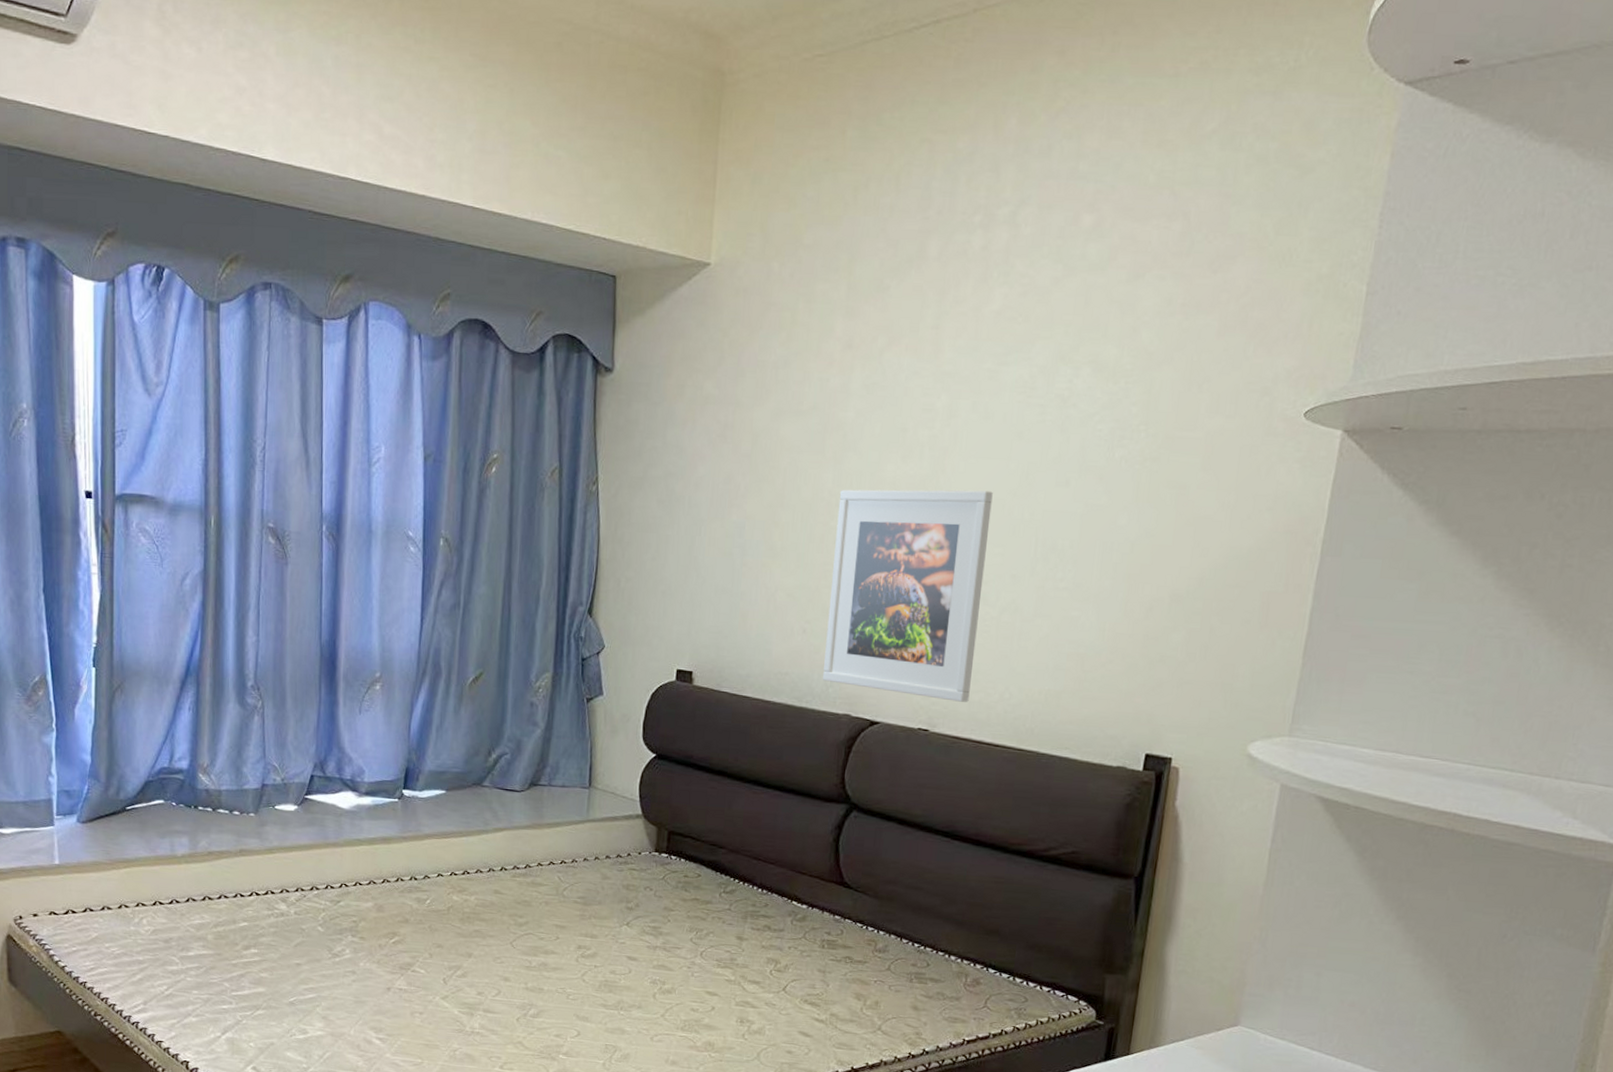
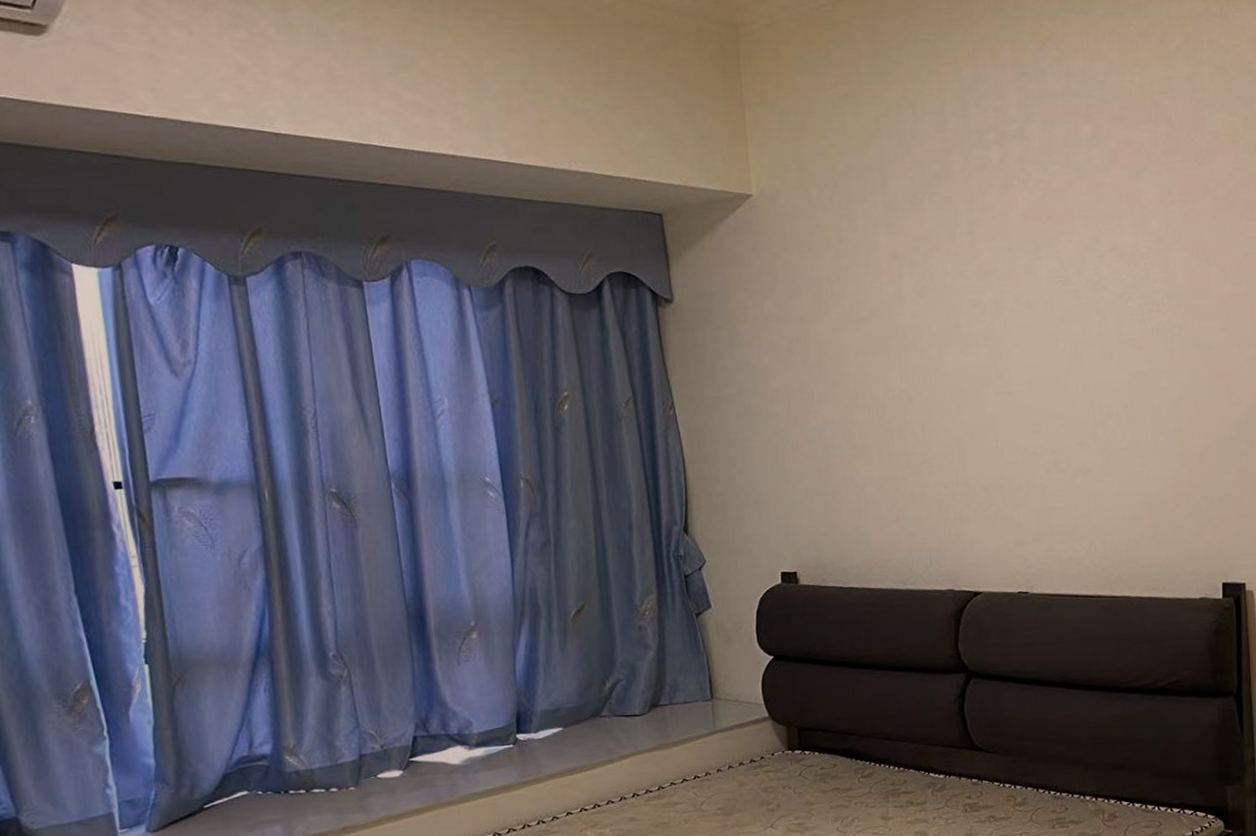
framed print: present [822,489,993,702] -> none [909,370,1060,563]

